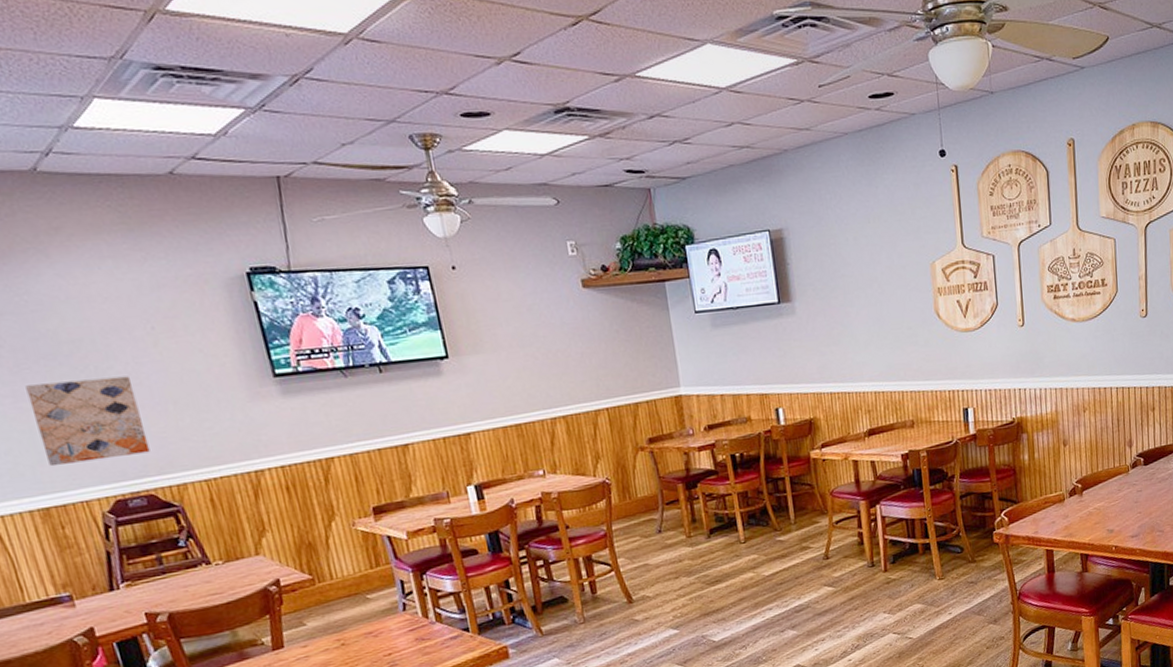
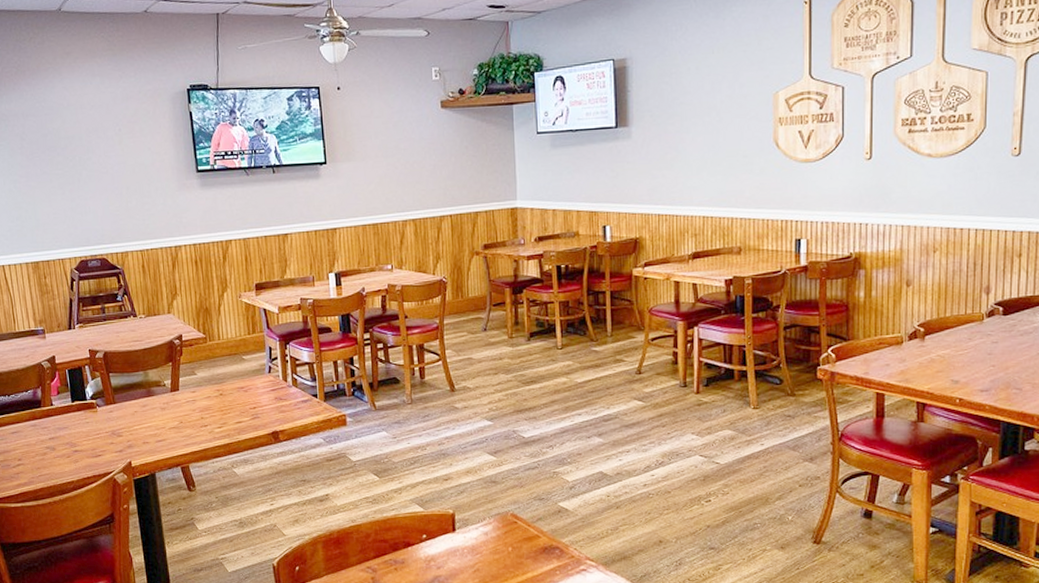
wall art: present [25,376,150,467] -> none [35,166,107,231]

